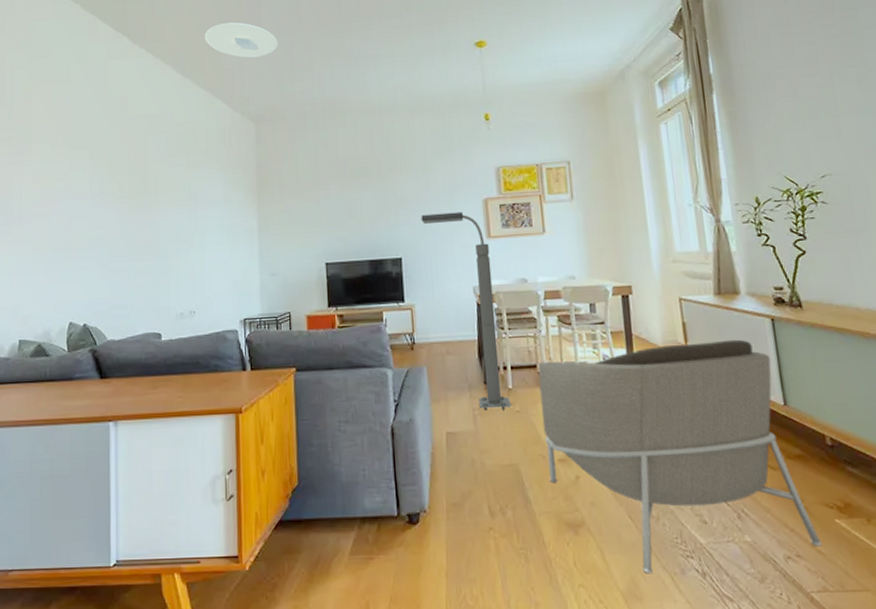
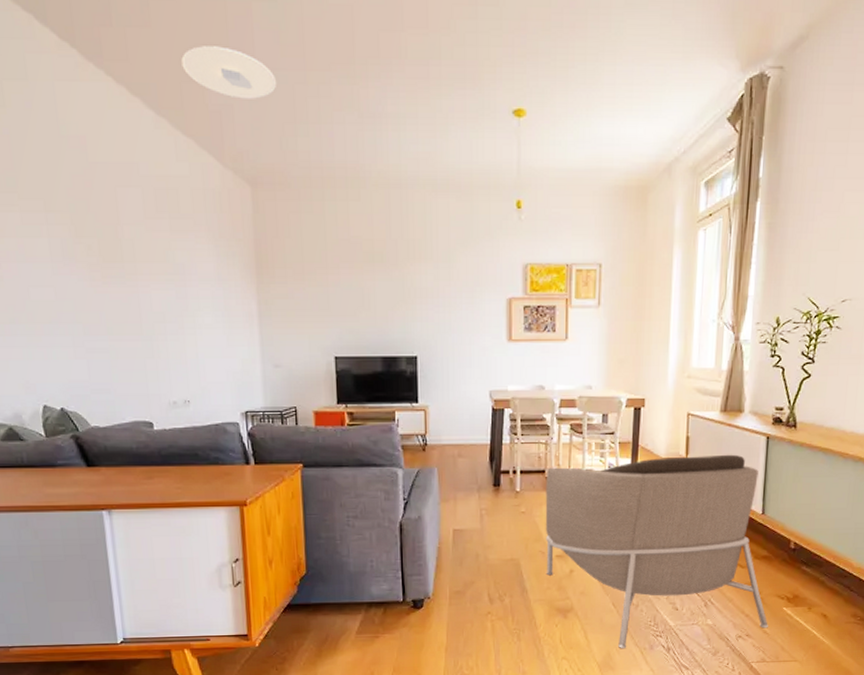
floor lamp: present [421,211,512,410] -> none [440,310,518,511]

